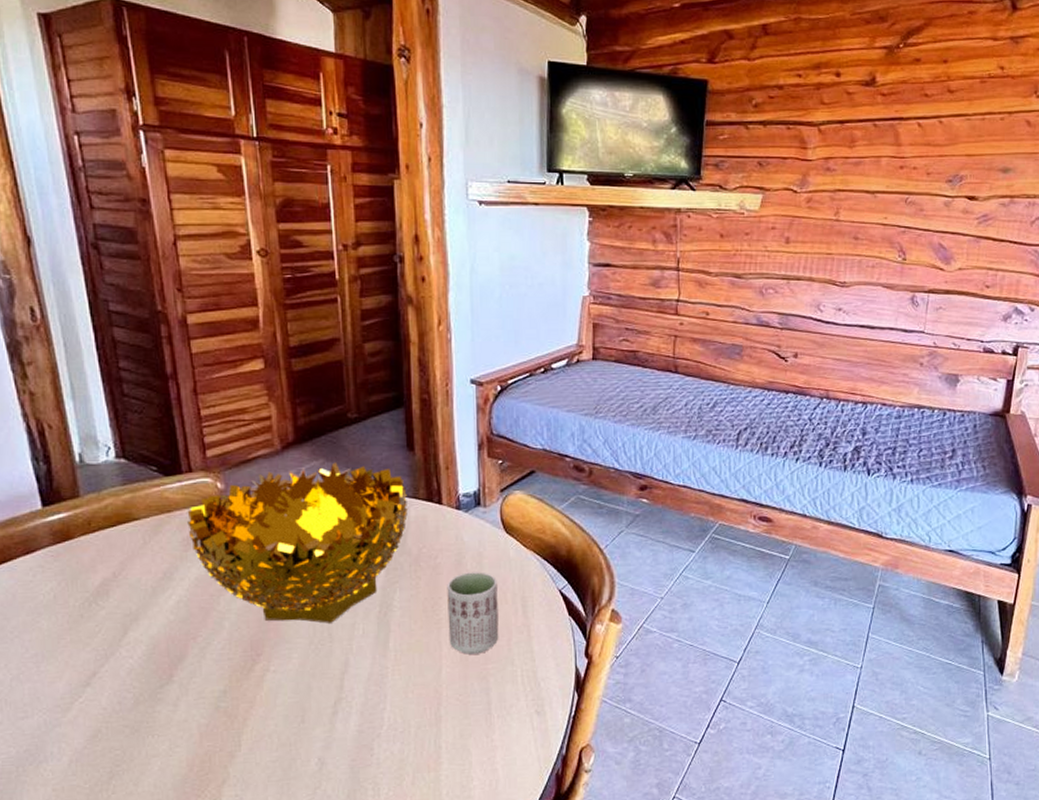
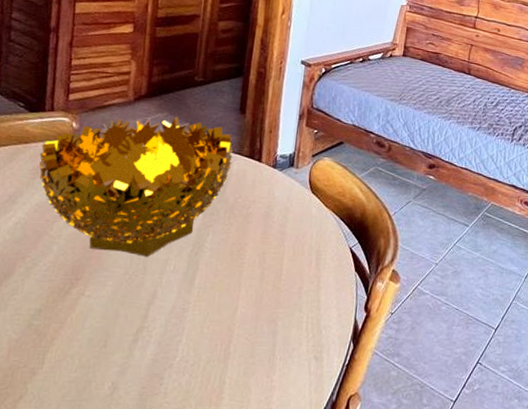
cup: present [447,572,499,655] -> none [248,223,298,298]

